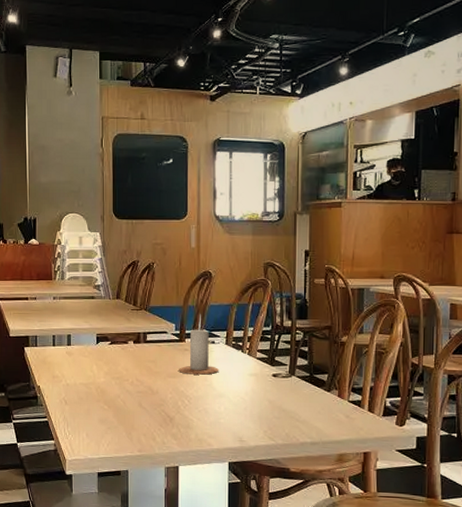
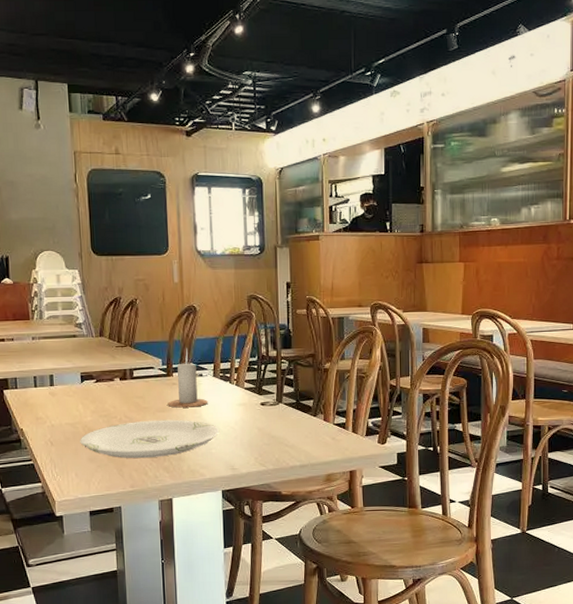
plate: none [92,385,228,424] -> present [80,419,219,459]

